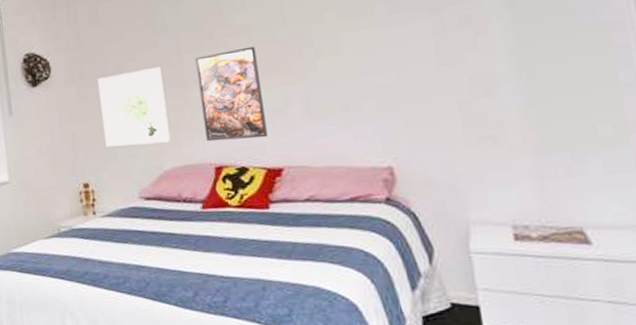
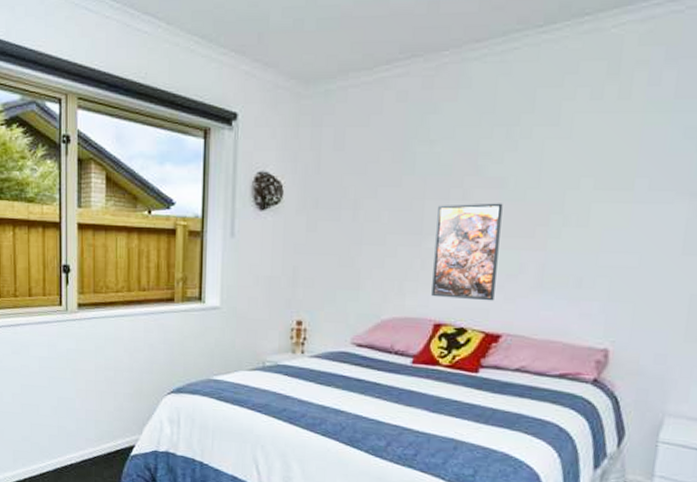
wall art: present [97,67,171,147] -> none [327,209,400,291]

